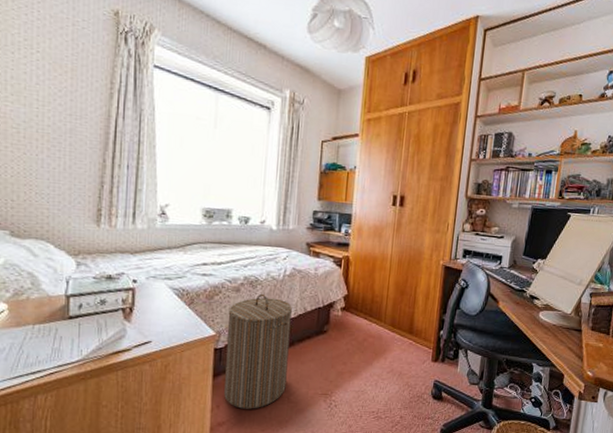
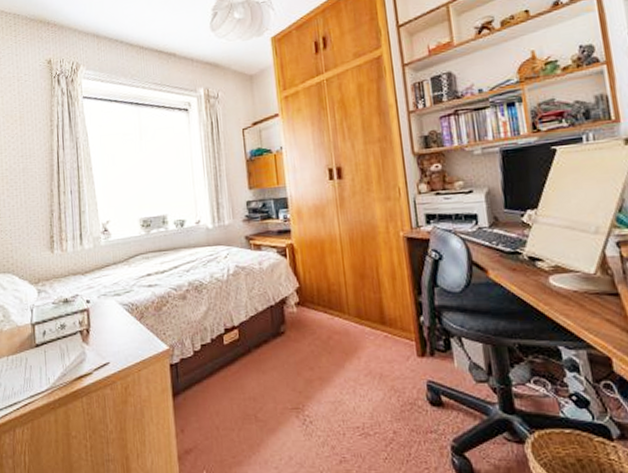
laundry hamper: present [224,293,292,409] -> none [178,298,251,432]

